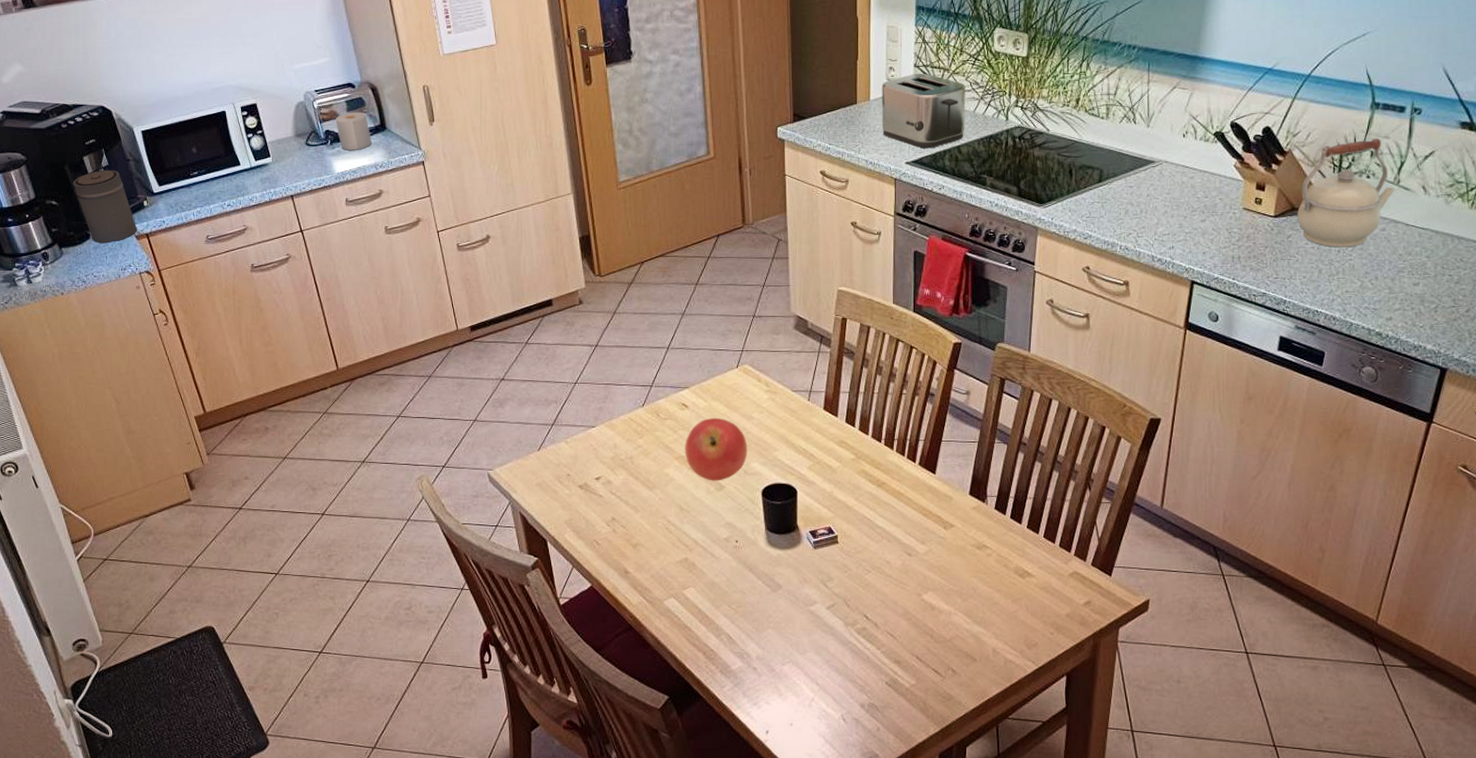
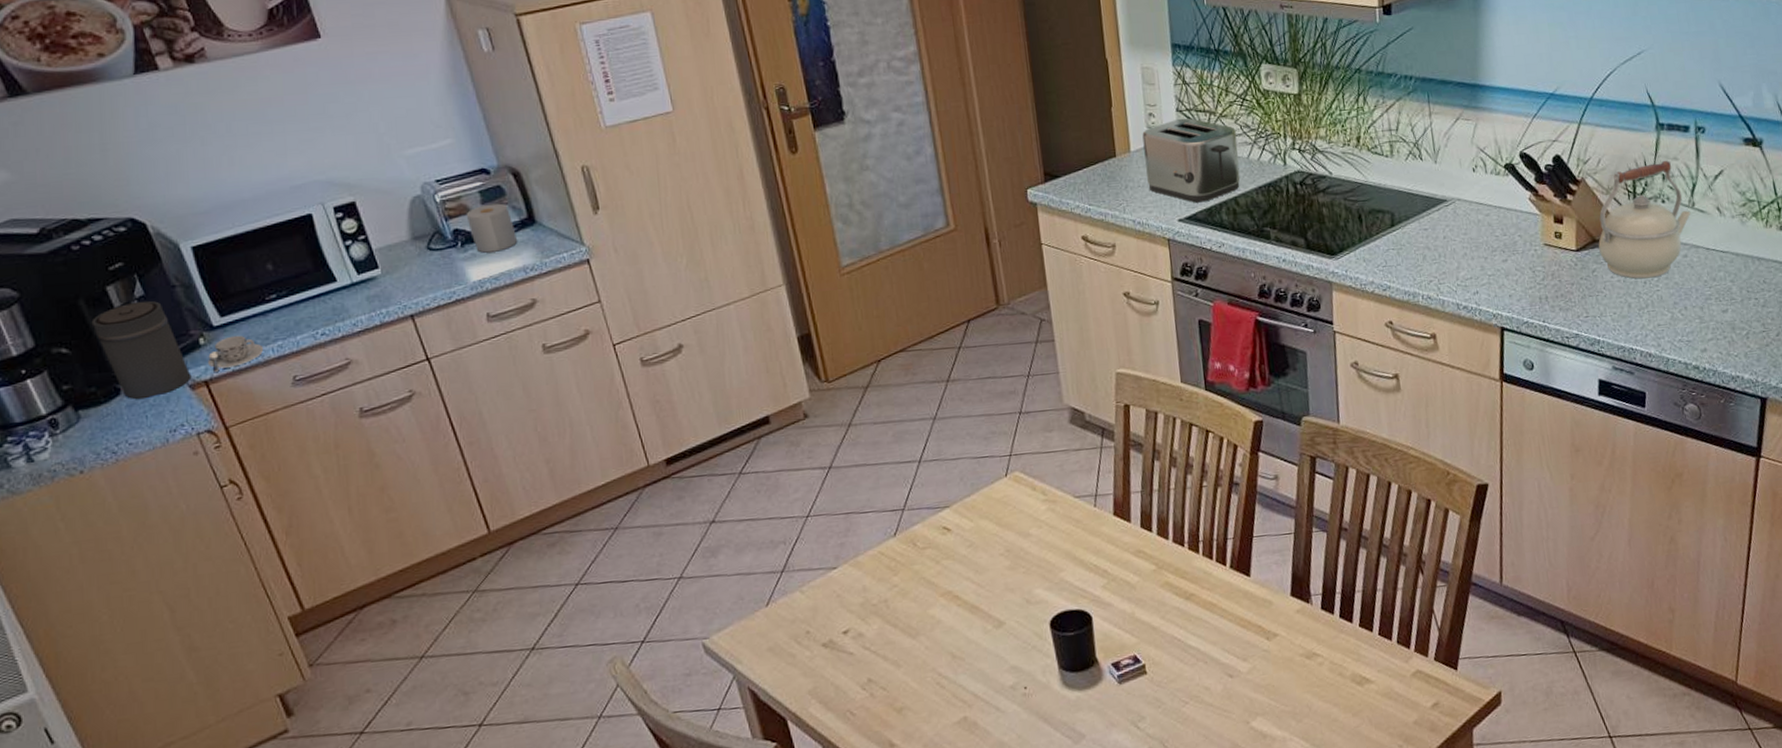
teacup: none [148,201,188,227] -> present [207,335,264,372]
fruit: present [685,418,748,481] -> none [951,539,1029,618]

